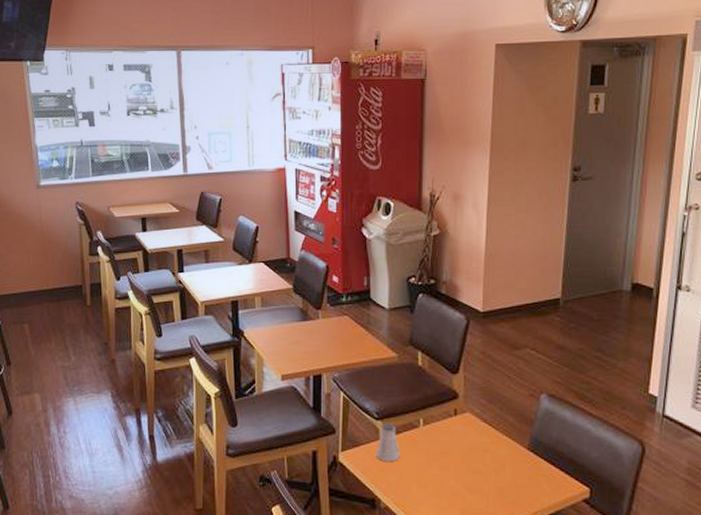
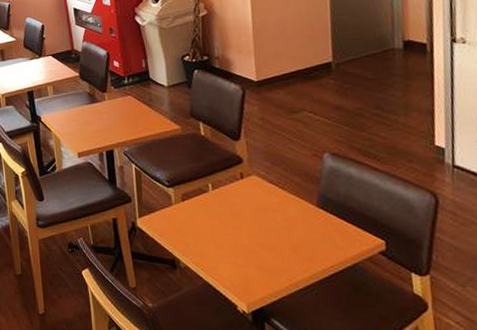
saltshaker: present [376,423,399,461] -> none [171,189,193,225]

